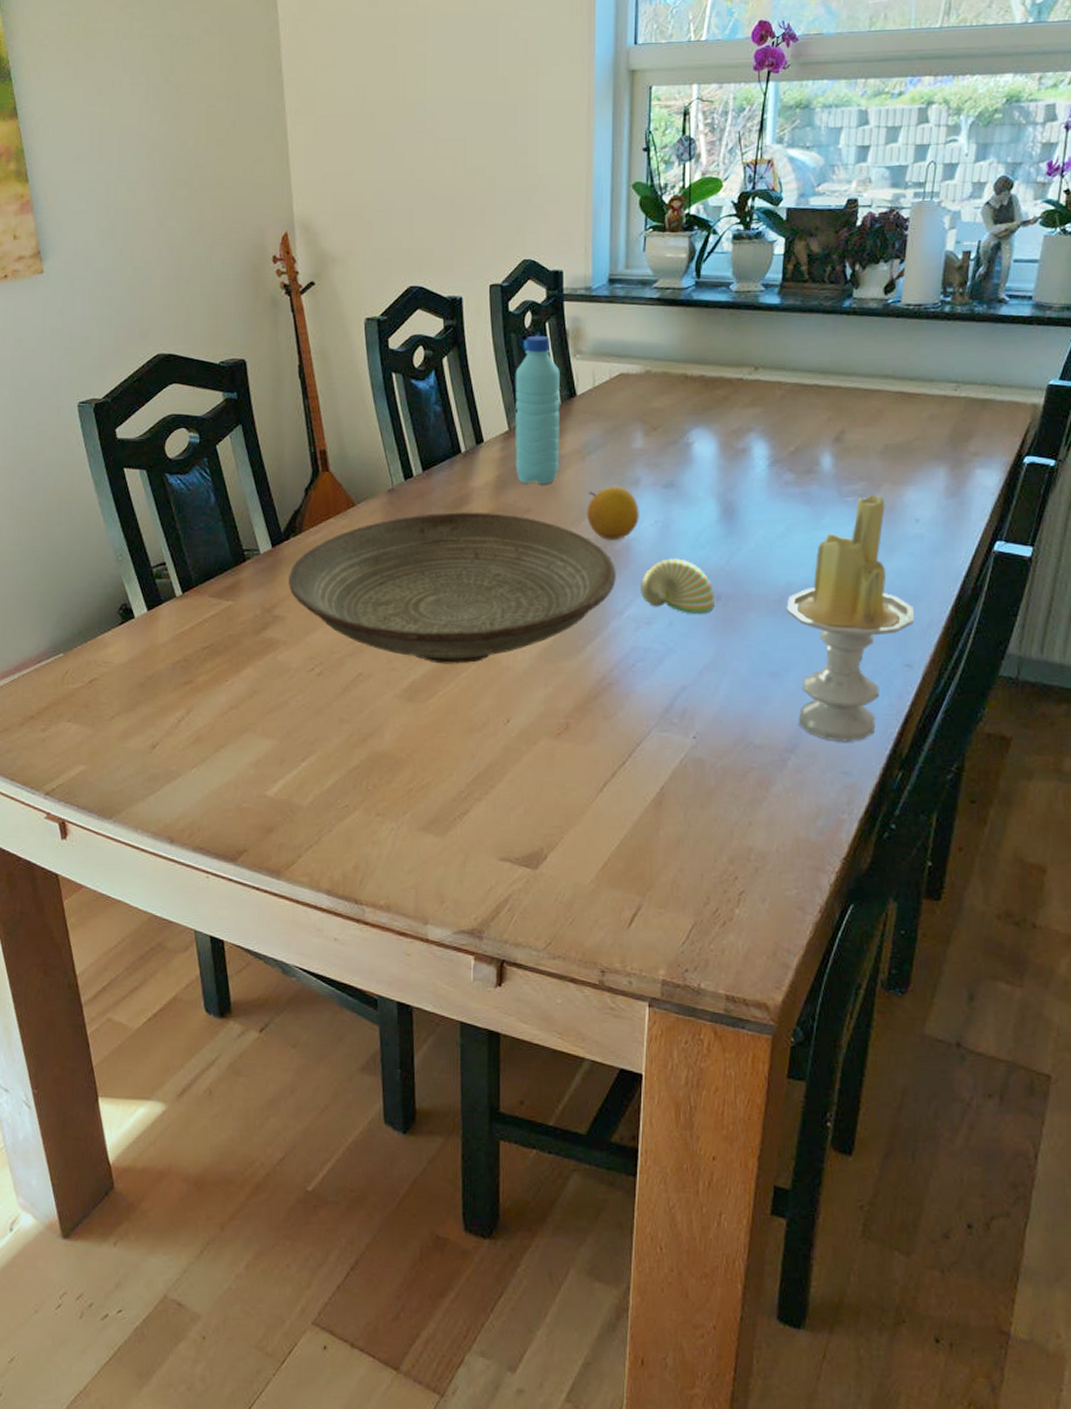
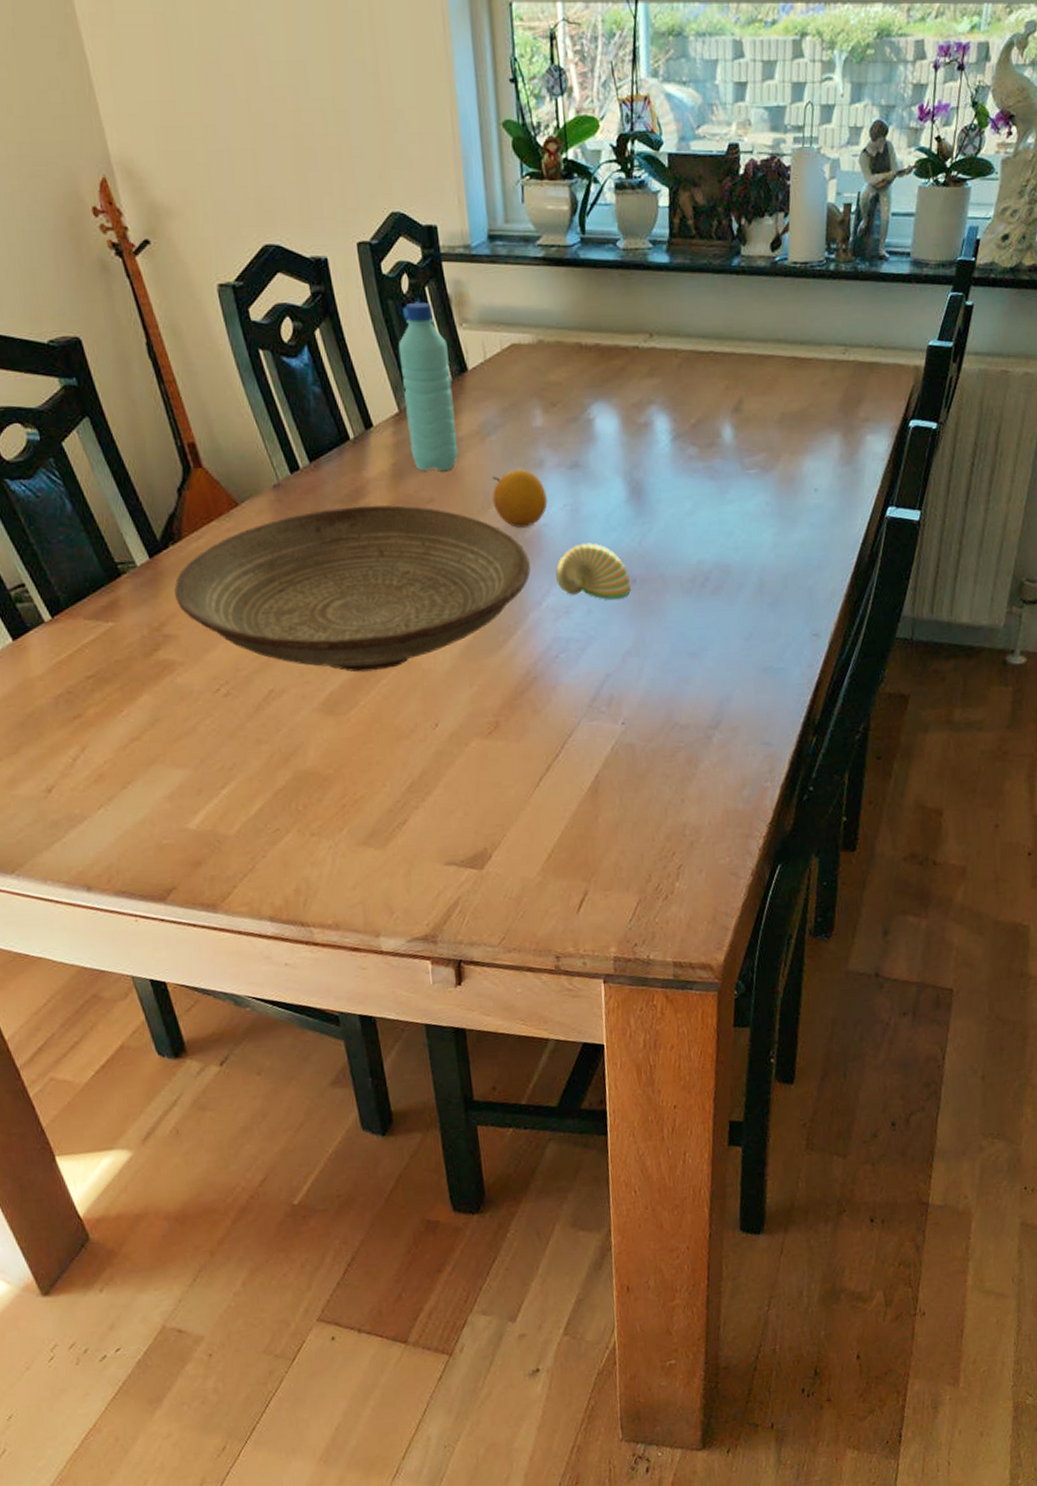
candle: present [786,495,915,742] -> none [700,466,820,714]

